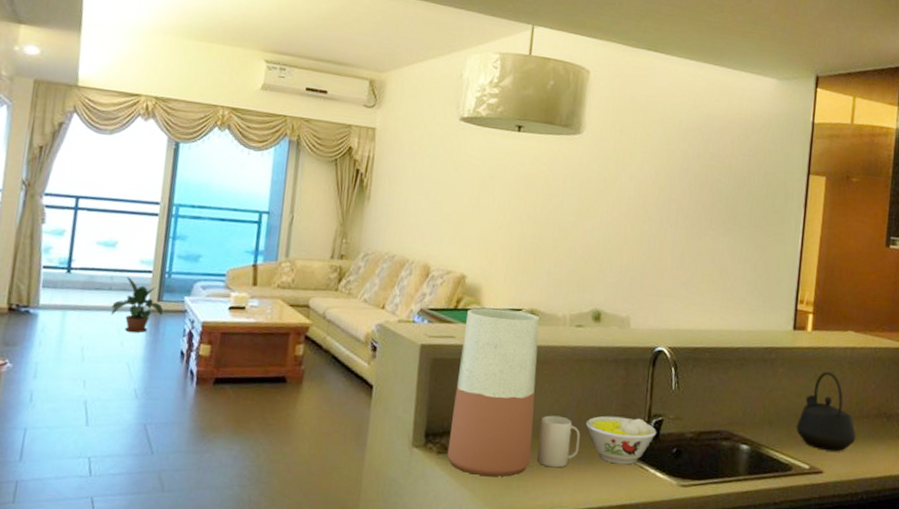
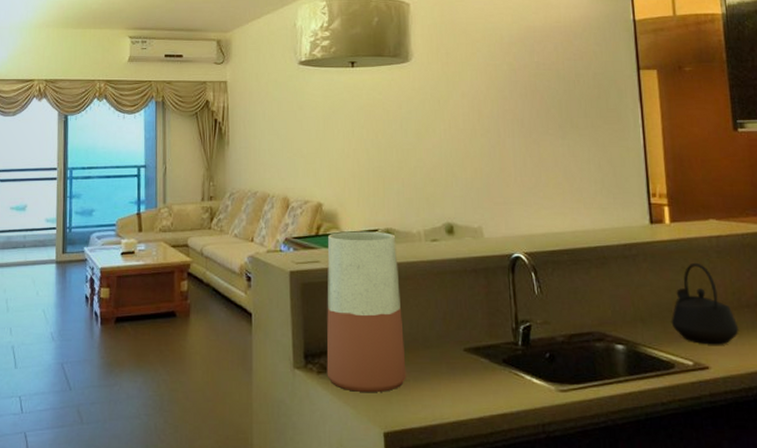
potted plant: present [110,277,164,333] -> none [26,235,68,282]
mug: present [537,415,581,468] -> none [410,329,452,380]
bowl: present [585,415,657,465] -> none [454,325,527,373]

